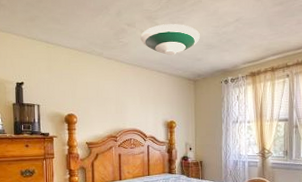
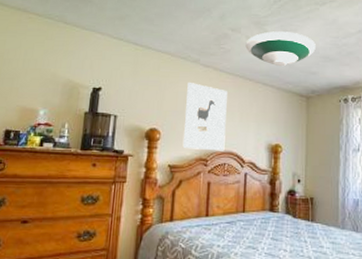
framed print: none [95,73,130,129] -> present [182,82,227,151]

